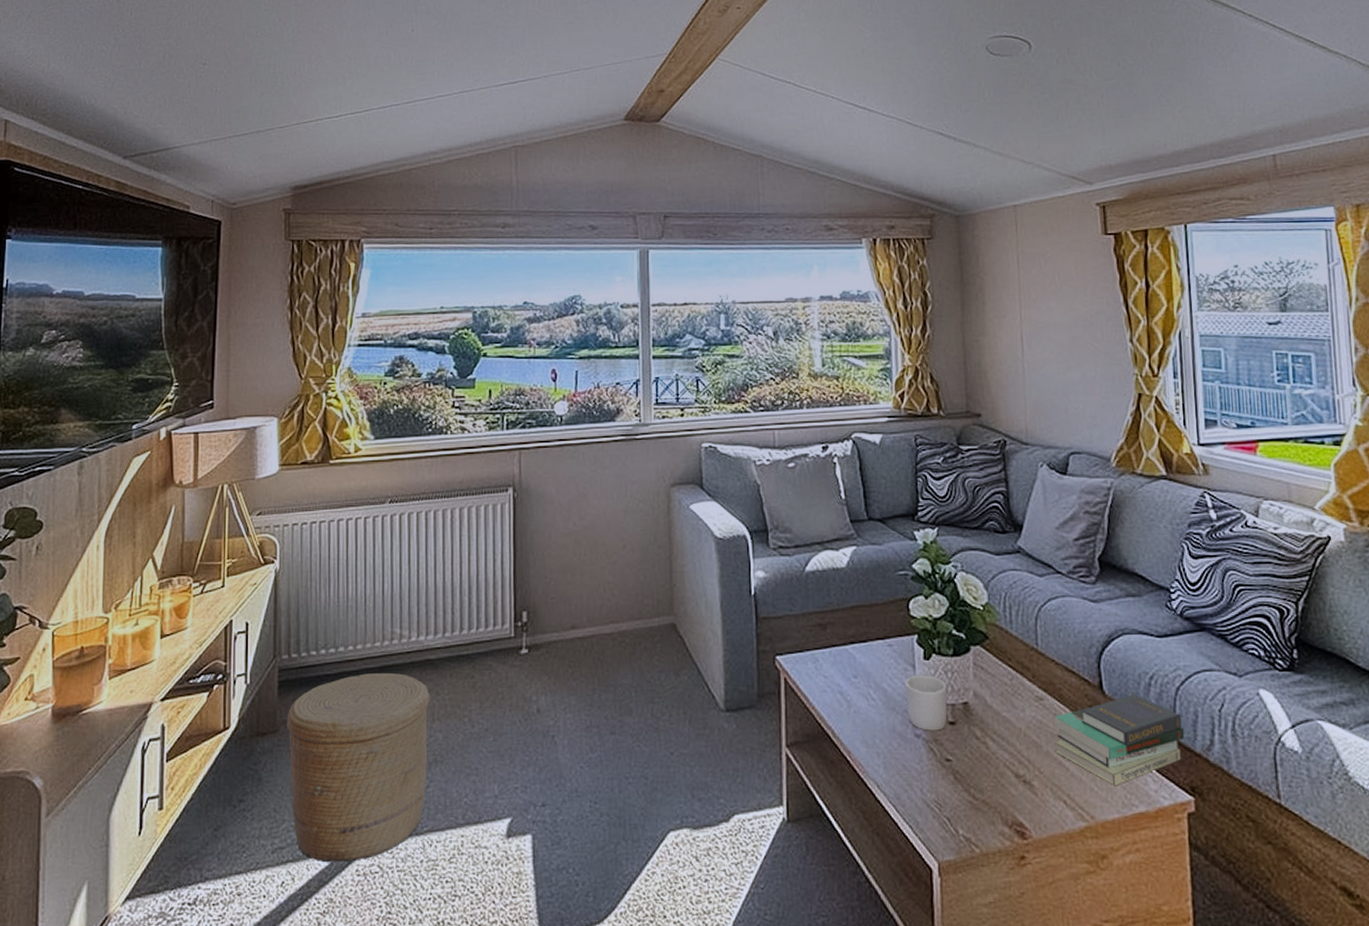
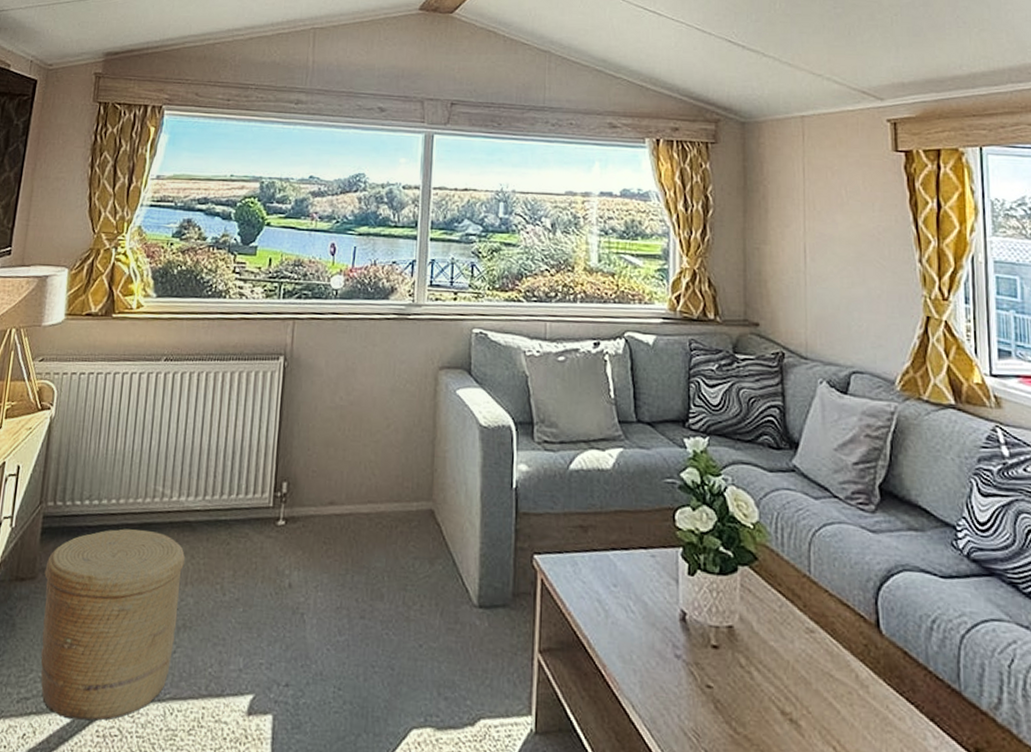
mug: present [904,674,948,731] -> none [666,590,711,654]
books: present [1054,694,1185,786] -> none [826,637,970,738]

